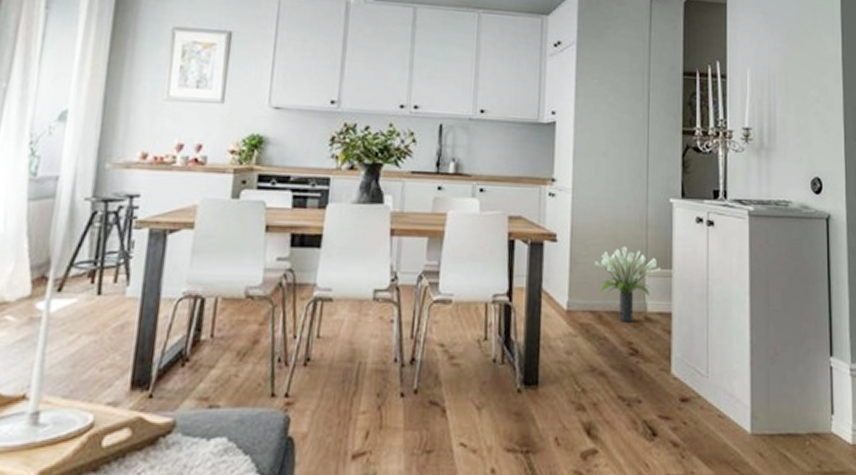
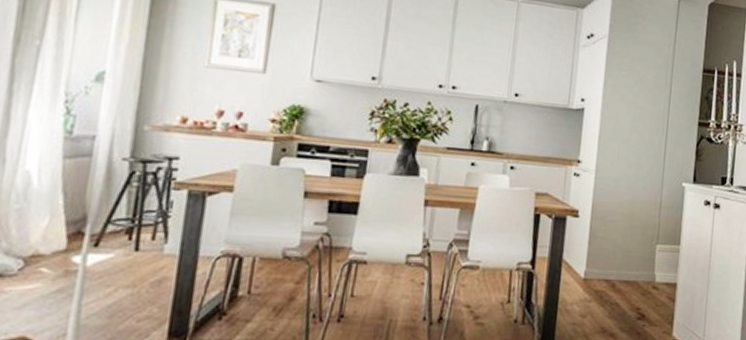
potted plant: present [594,246,661,322] -> none [611,224,670,291]

